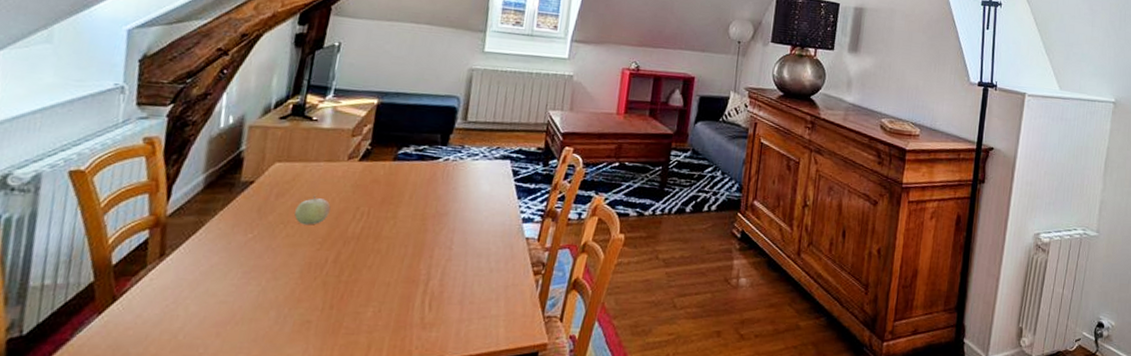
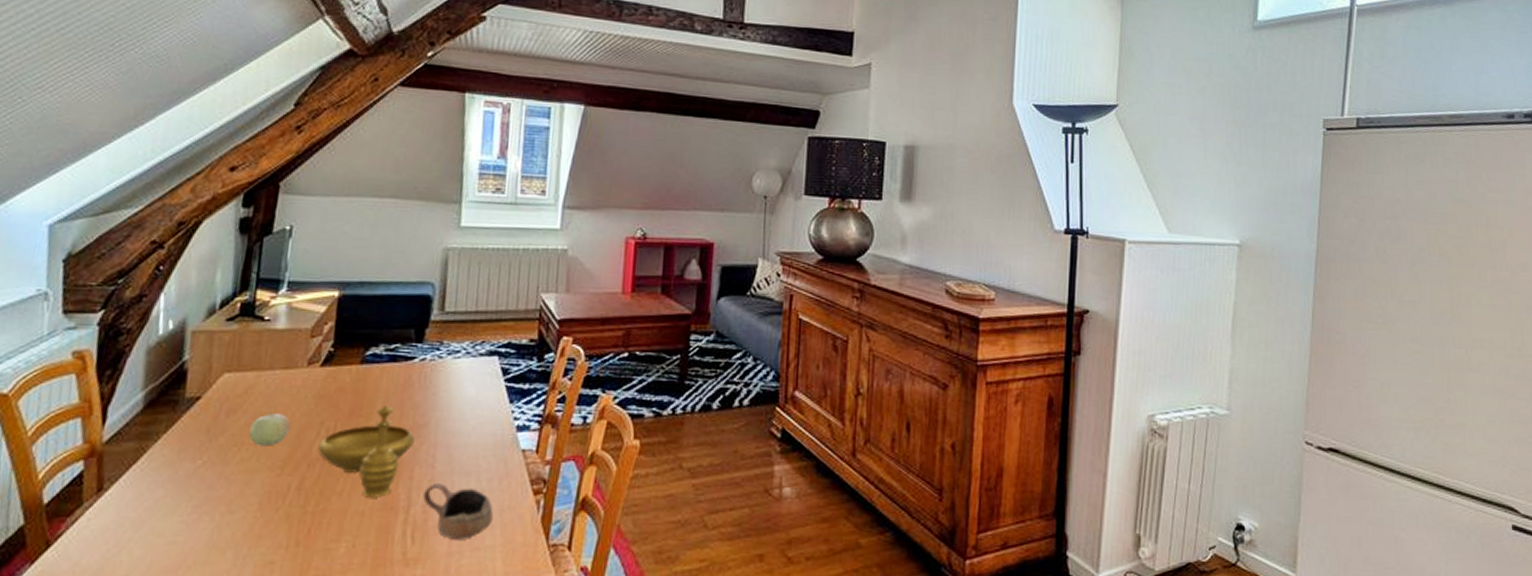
decorative bowl: none [353,195,436,272] -> present [317,405,415,498]
cup: none [441,262,499,309] -> present [423,483,493,539]

